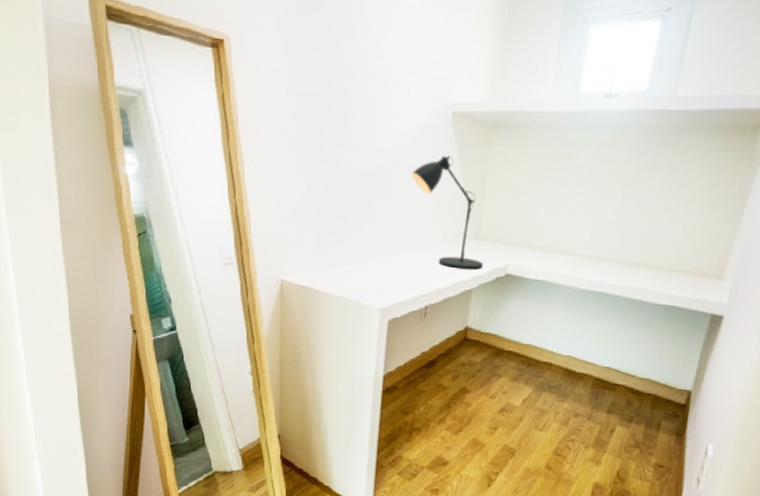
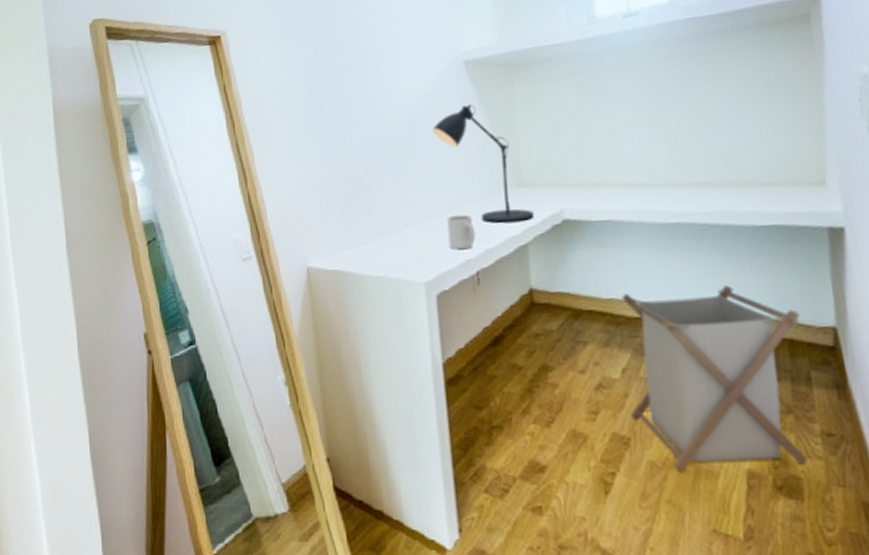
mug: none [407,255,431,286] -> present [447,214,476,250]
laundry basket: none [521,342,668,484] -> present [621,285,807,472]

